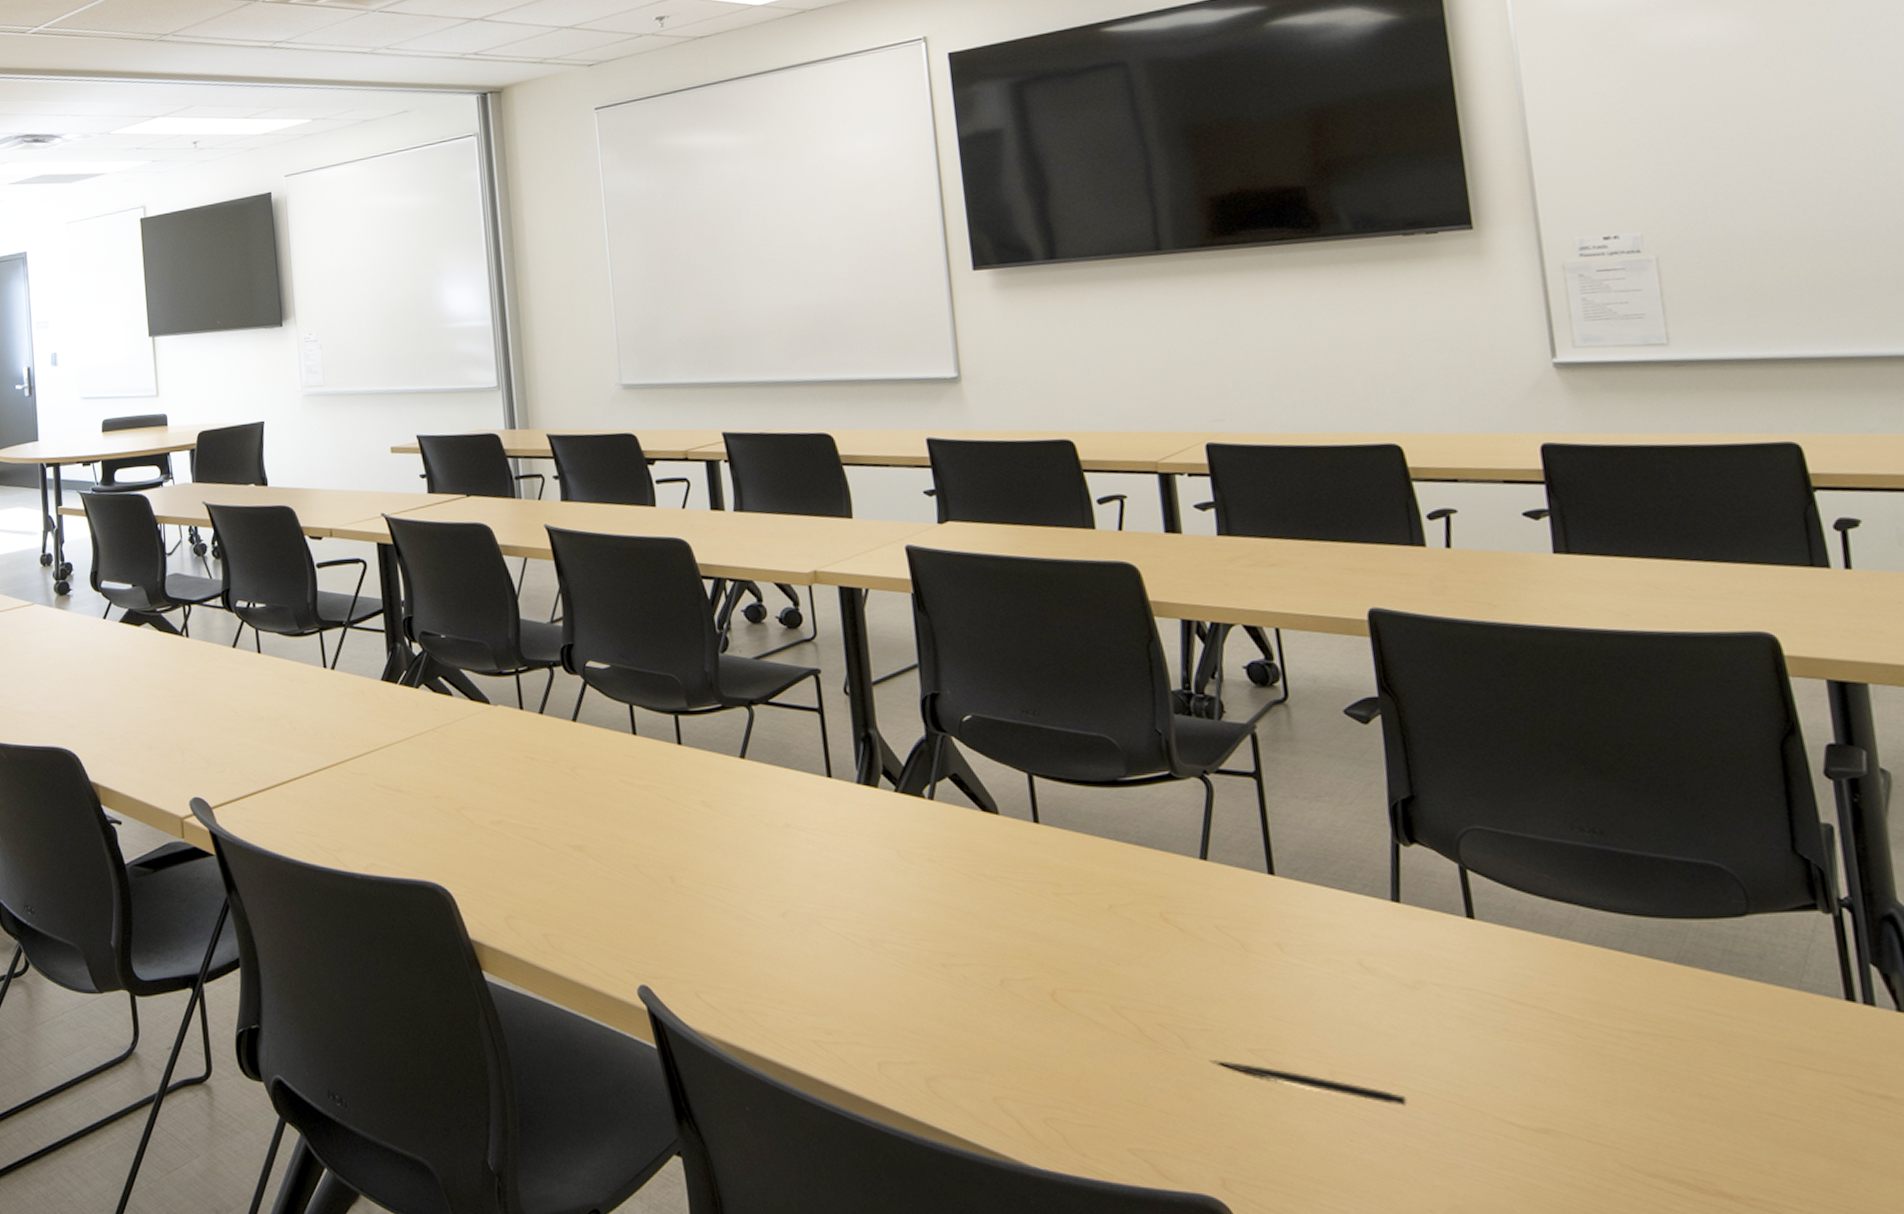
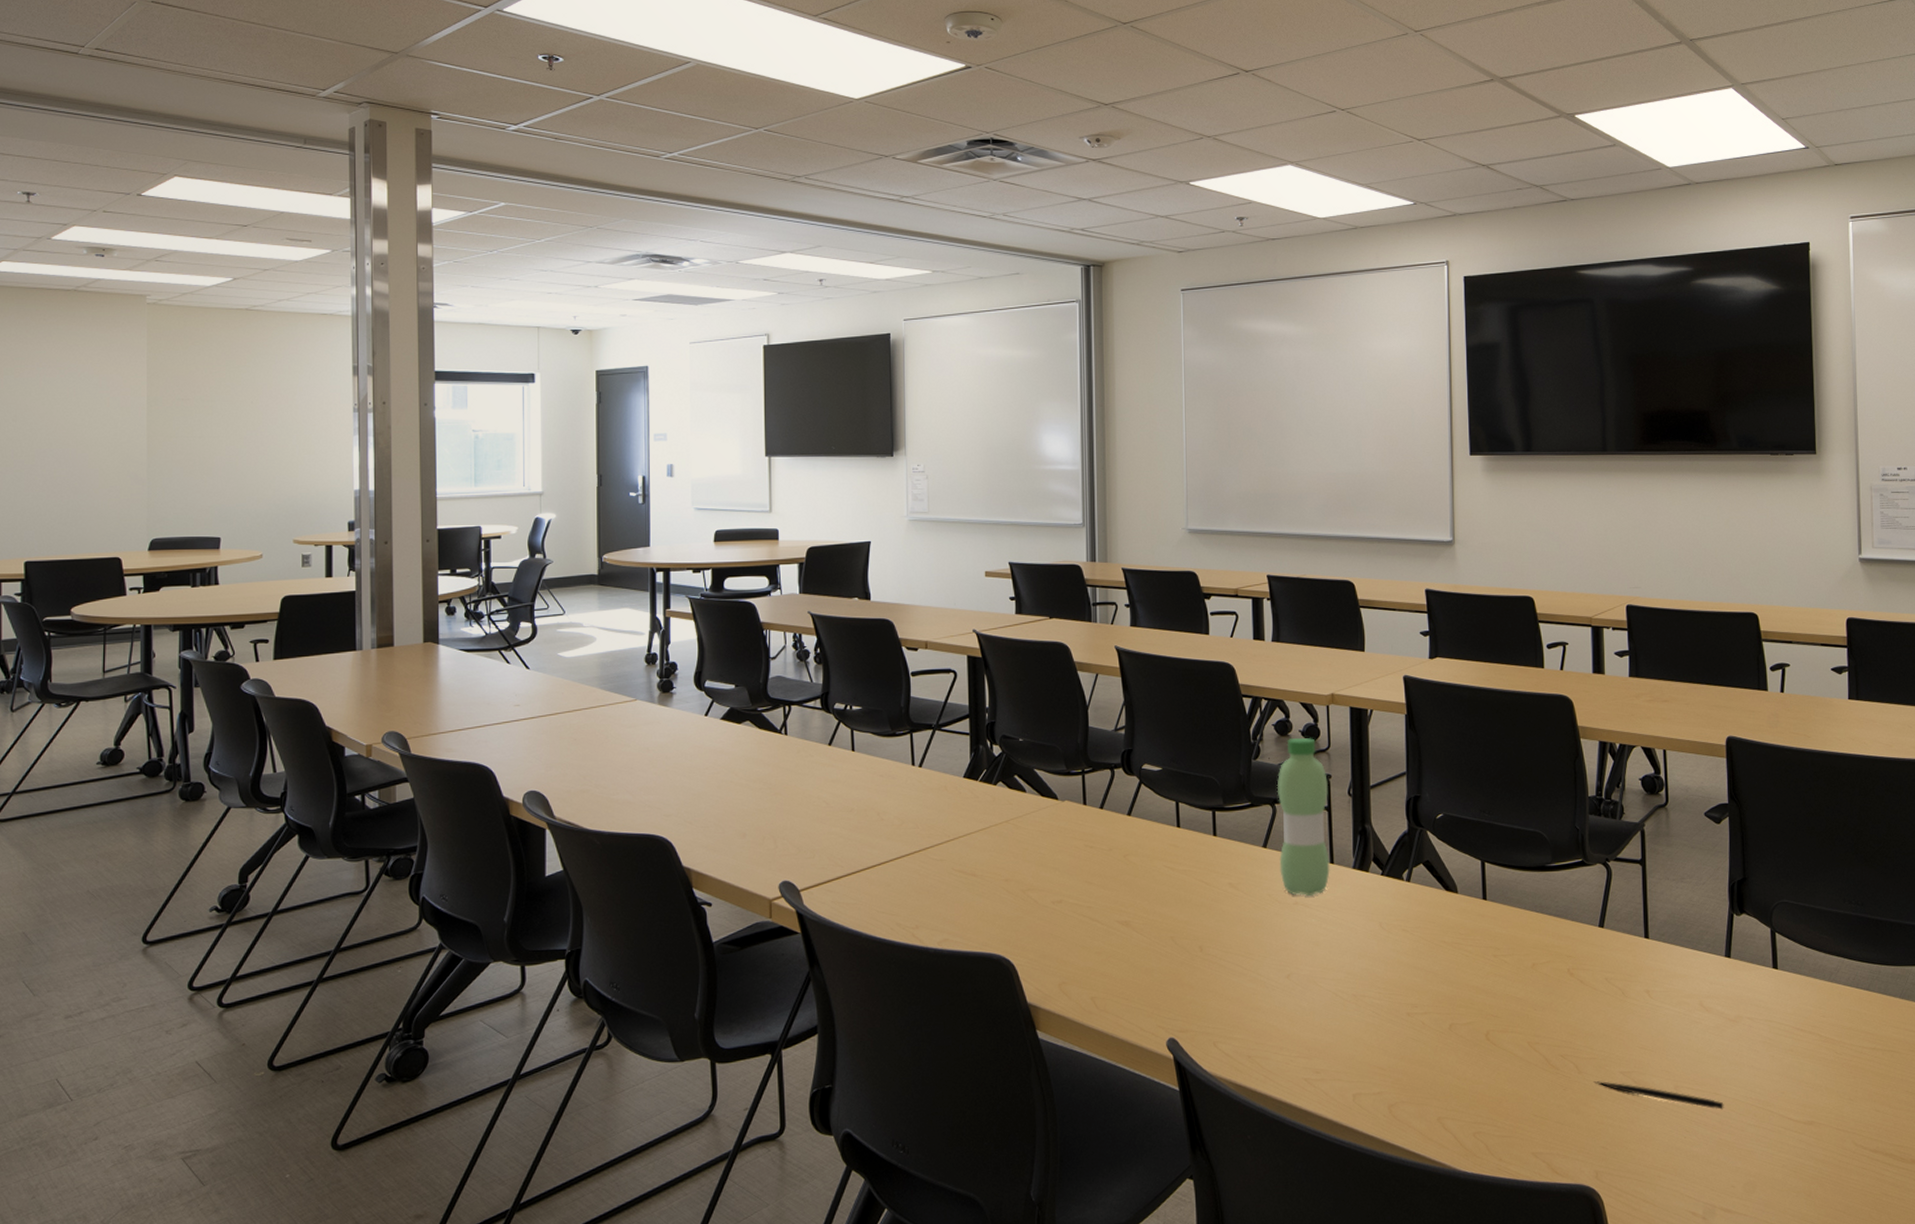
water bottle: none [752,625,828,818] -> present [1276,737,1330,897]

